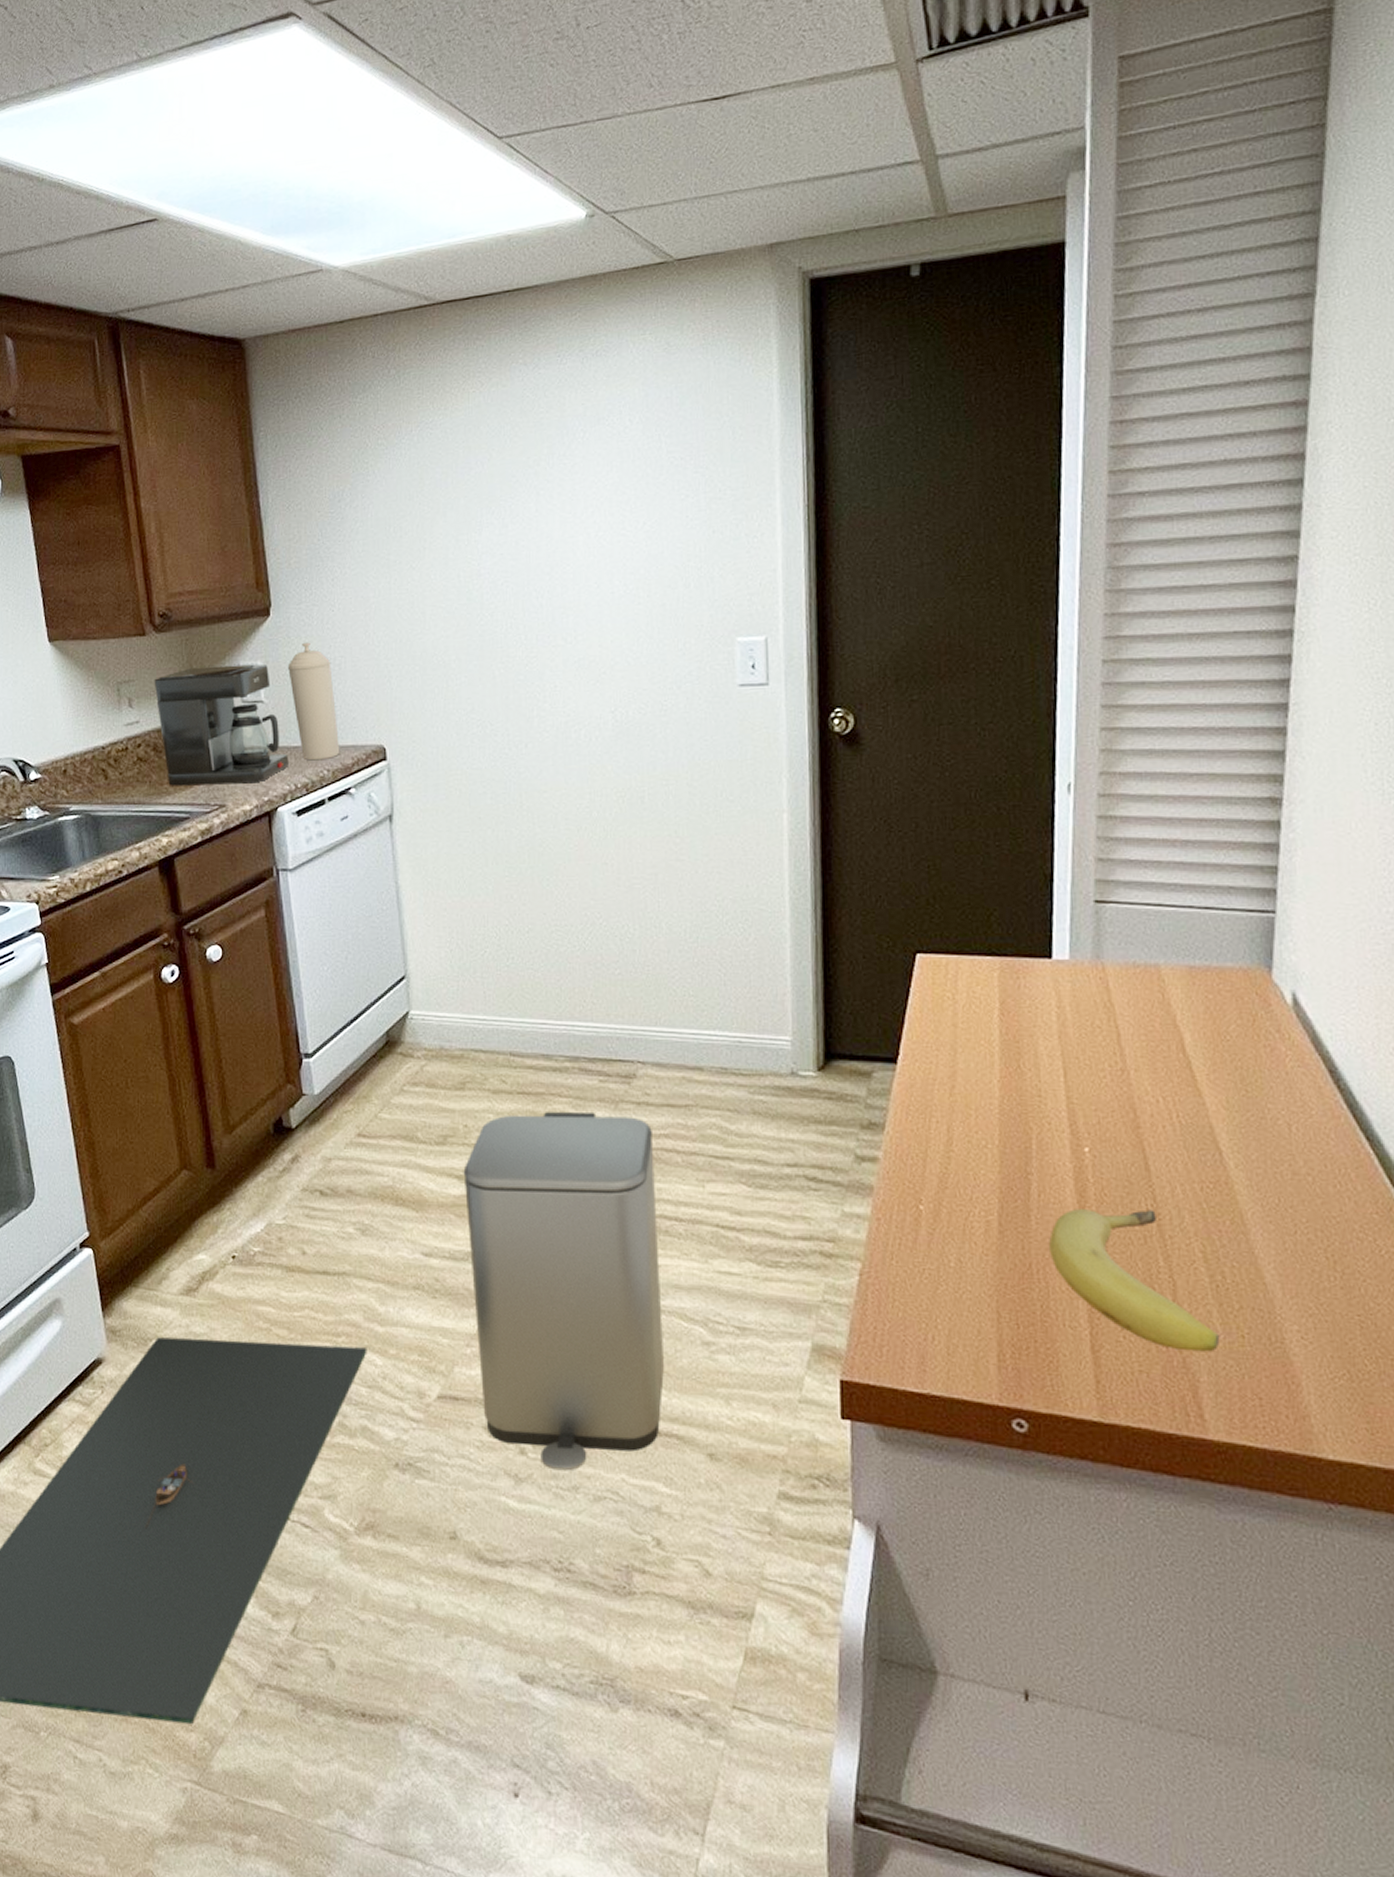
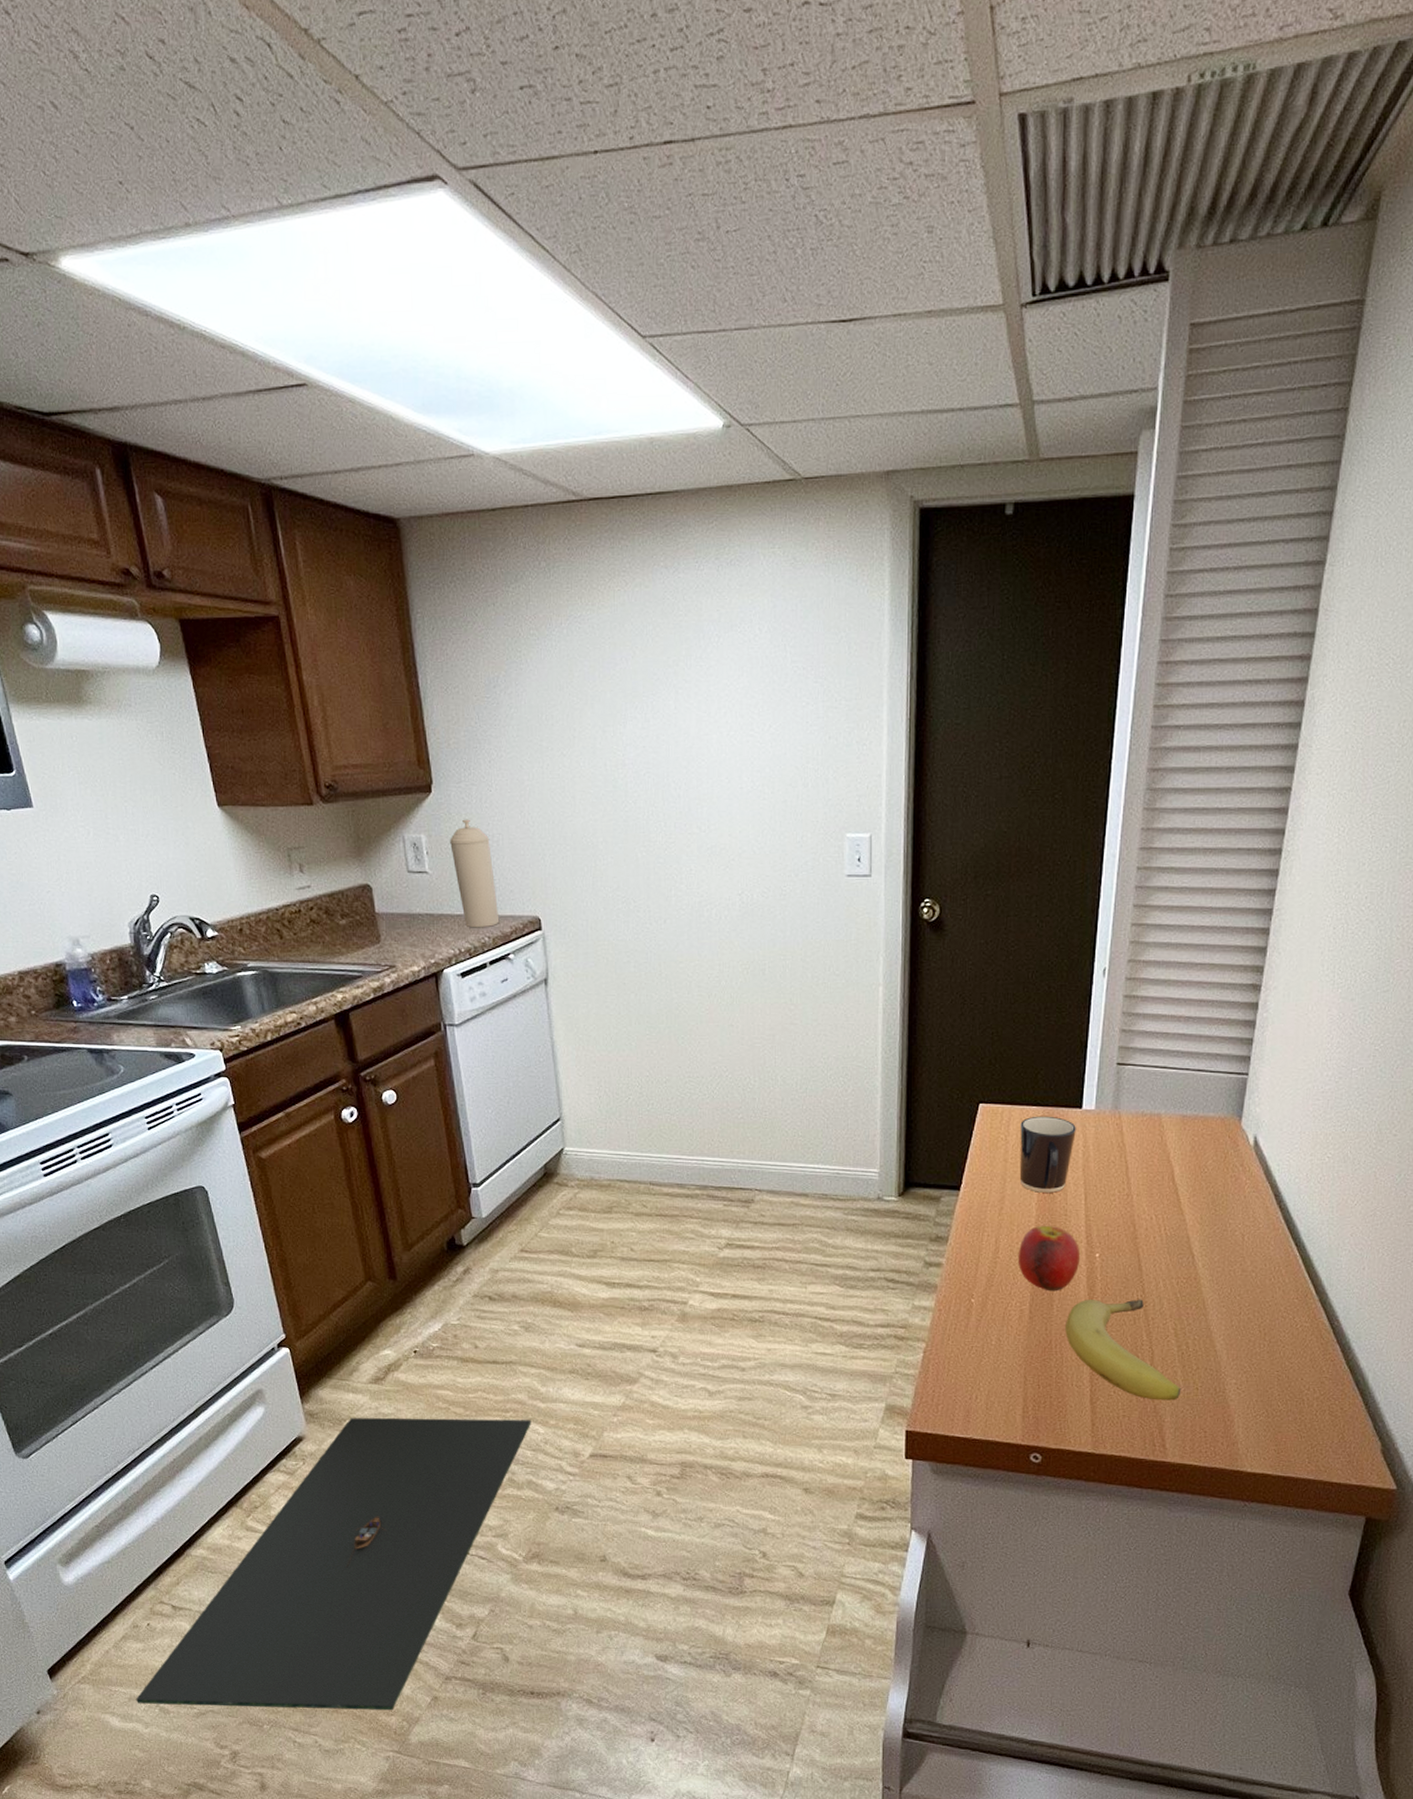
coffee maker: present [154,664,289,786] -> none [323,837,453,947]
pedal bin: present [463,1111,664,1471] -> none [611,1230,771,1507]
mug: none [971,968,1046,1067] -> present [1019,1116,1076,1193]
fruit: none [978,1109,1064,1197] -> present [1017,1225,1081,1292]

